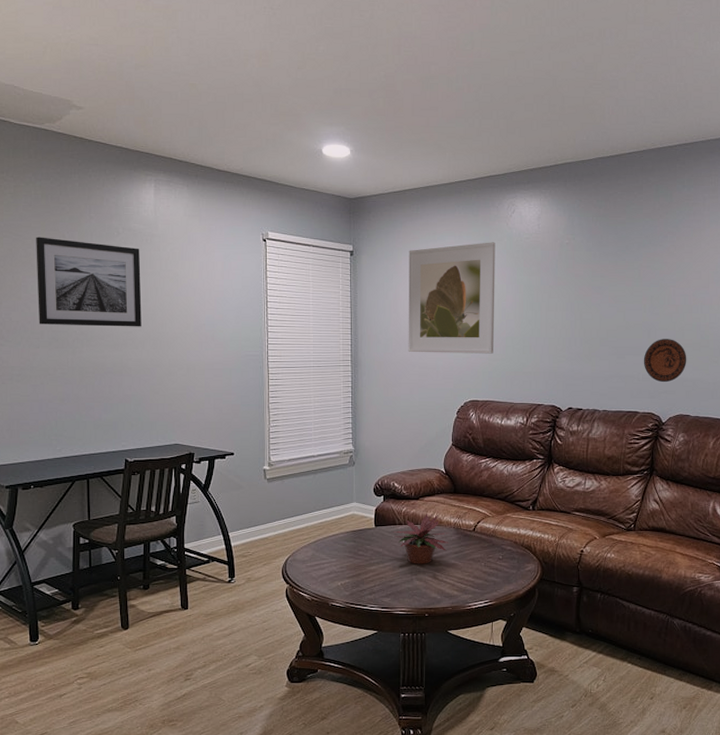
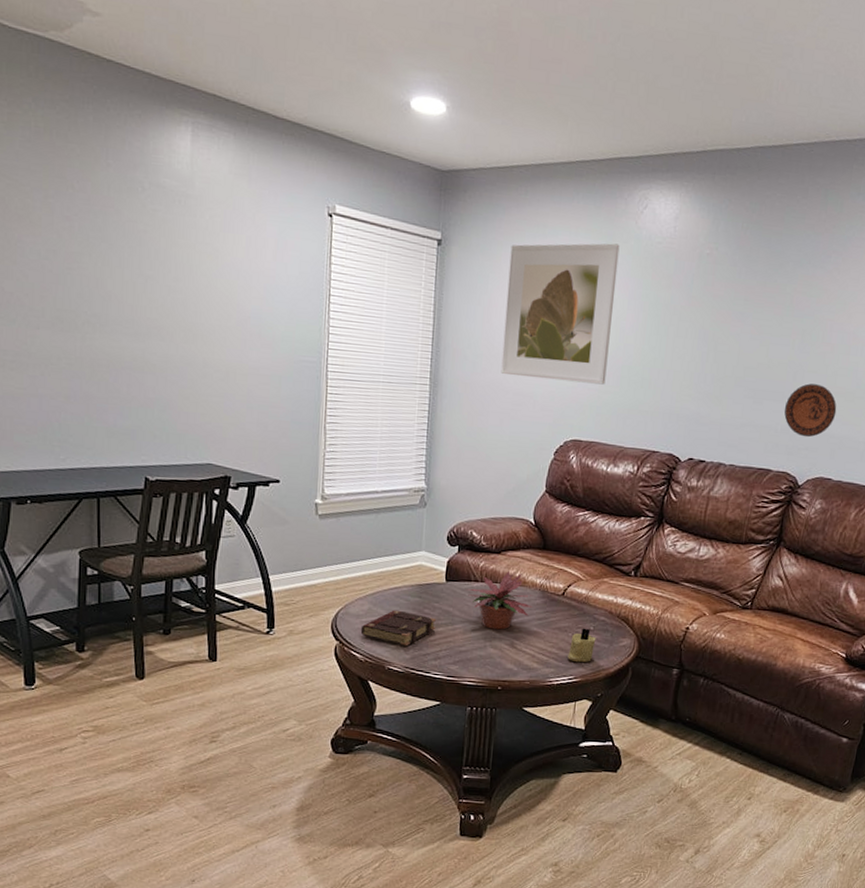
wall art: present [36,237,142,327] -> none [36,184,171,314]
book: none [306,554,370,585] -> present [360,610,437,647]
candle: none [482,557,505,588] -> present [568,628,596,663]

